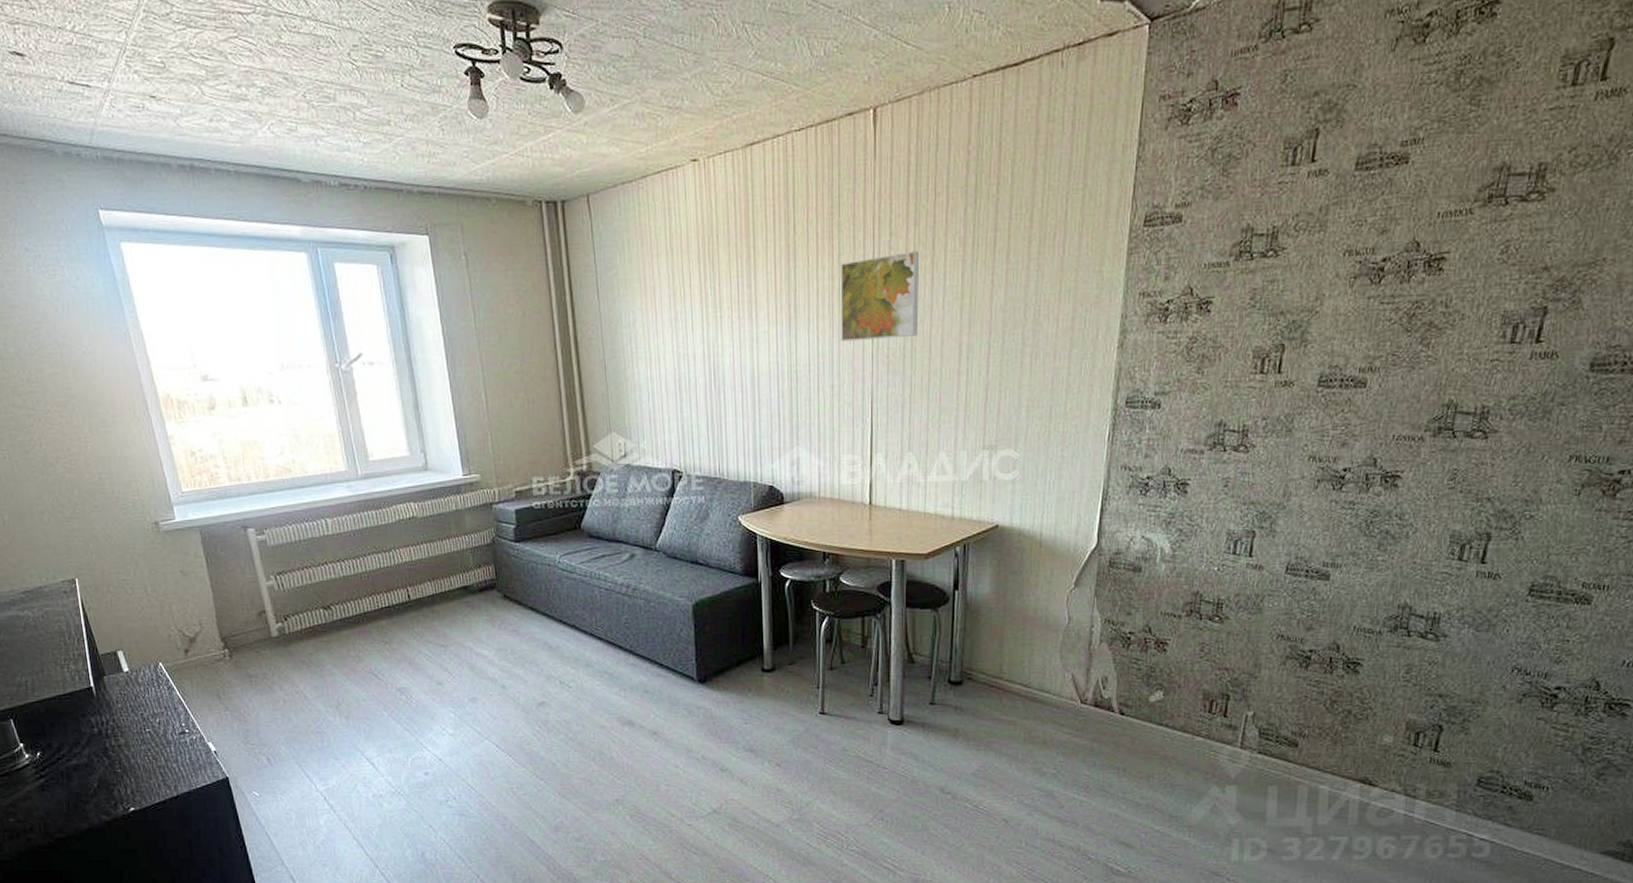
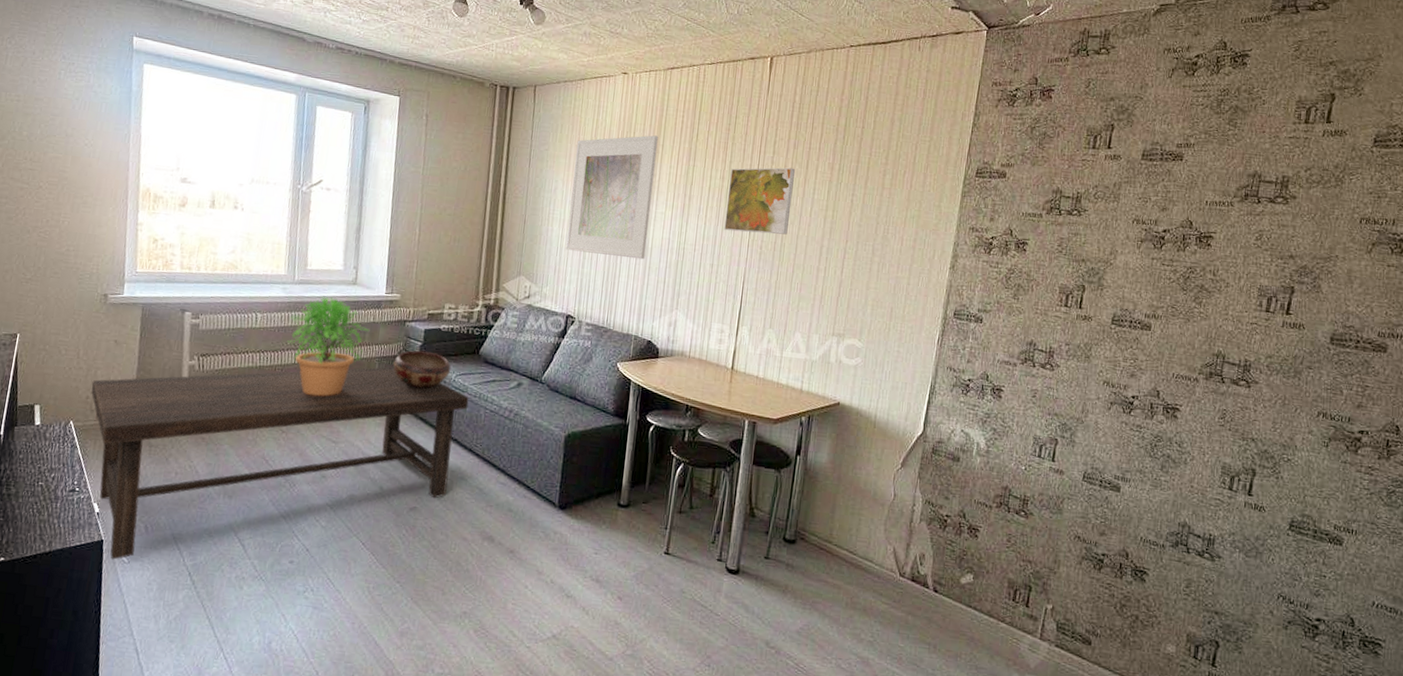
coffee table: none [169,556,580,795] -> present [91,367,469,560]
potted plant: none [364,488,454,600] -> present [287,296,369,396]
decorative bowl: none [488,534,553,576] -> present [393,350,451,389]
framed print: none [650,235,752,394] -> present [565,135,659,260]

